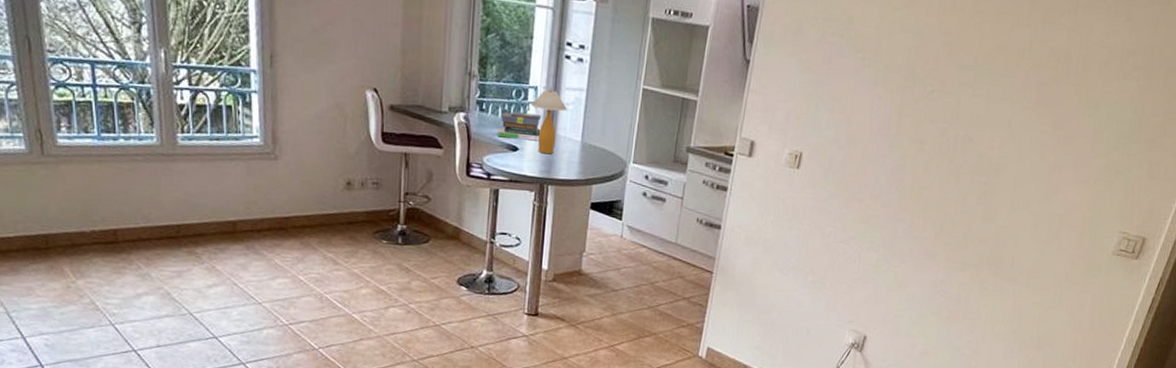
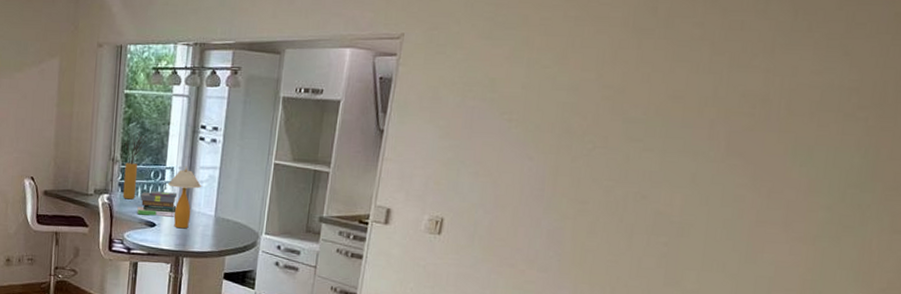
vase: none [481,44,508,120] -> present [123,131,147,200]

